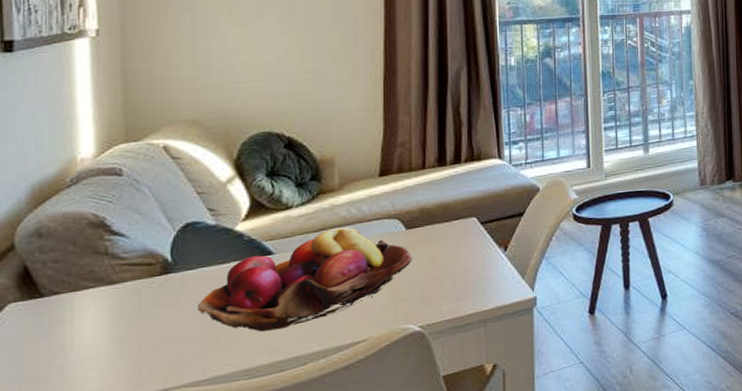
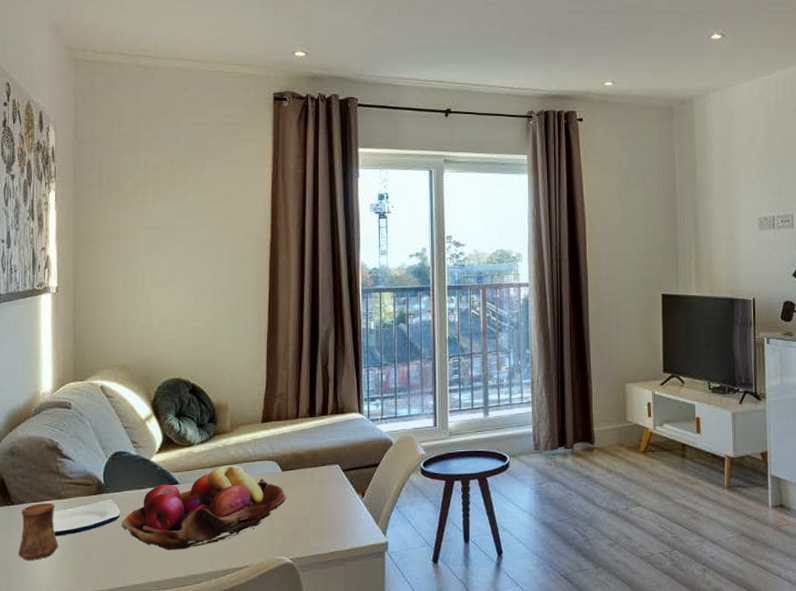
cup: none [53,289,111,363] -> present [18,502,59,561]
plate: none [101,278,196,330] -> present [53,498,121,537]

